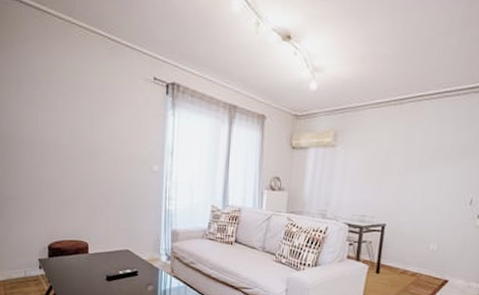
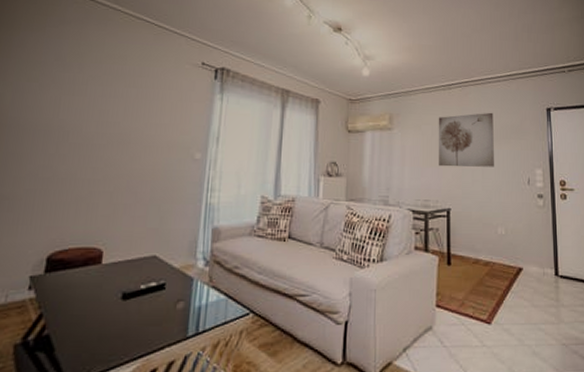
wall art: none [379,129,446,187] -> present [438,112,494,167]

